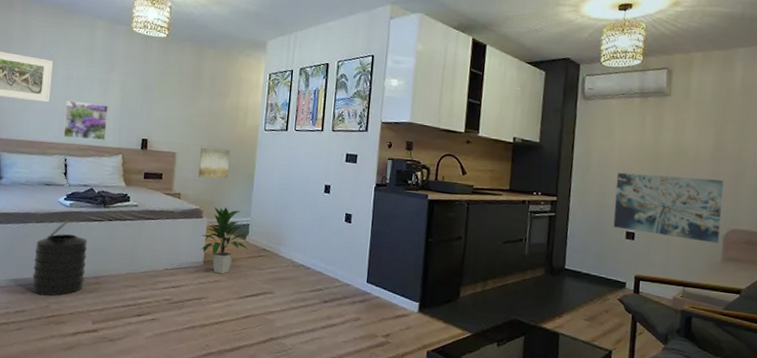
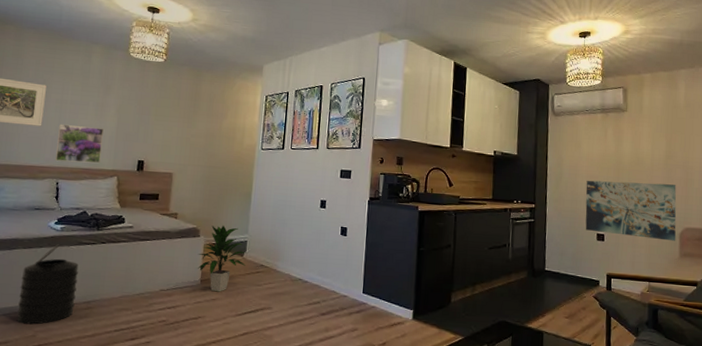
wall art: present [198,147,230,179] -> none [195,167,227,197]

